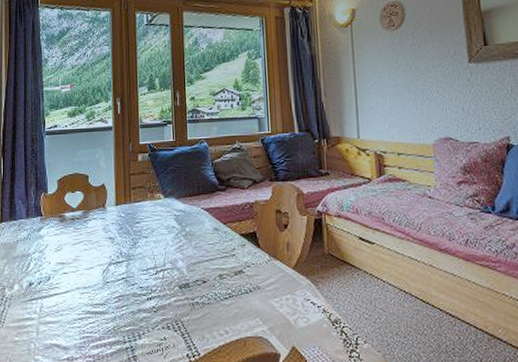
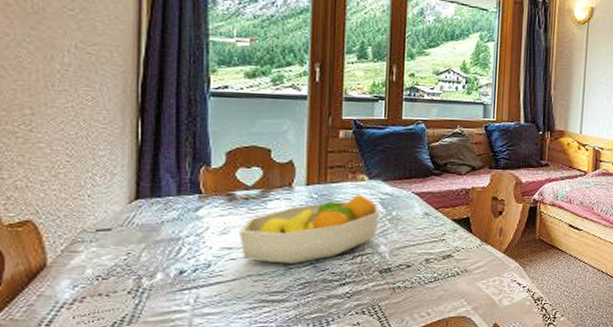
fruit bowl: none [68,211,176,278] -> present [238,194,381,264]

